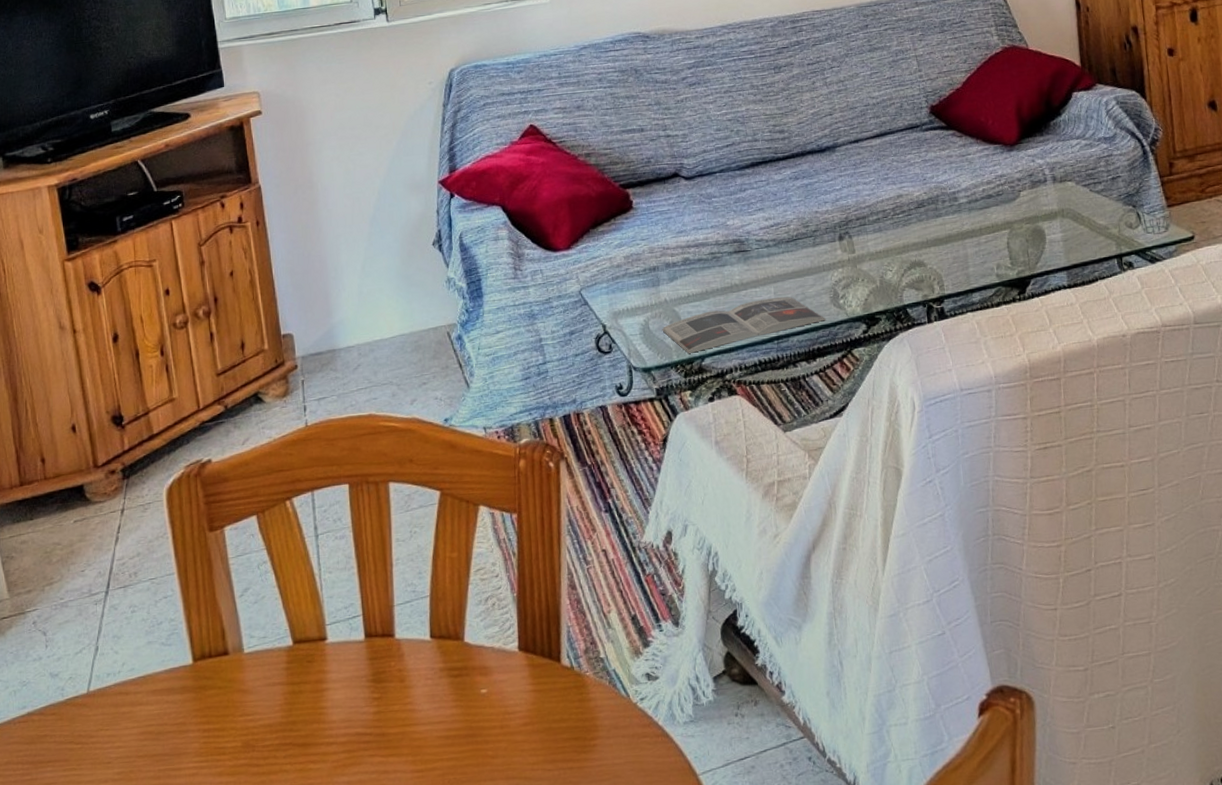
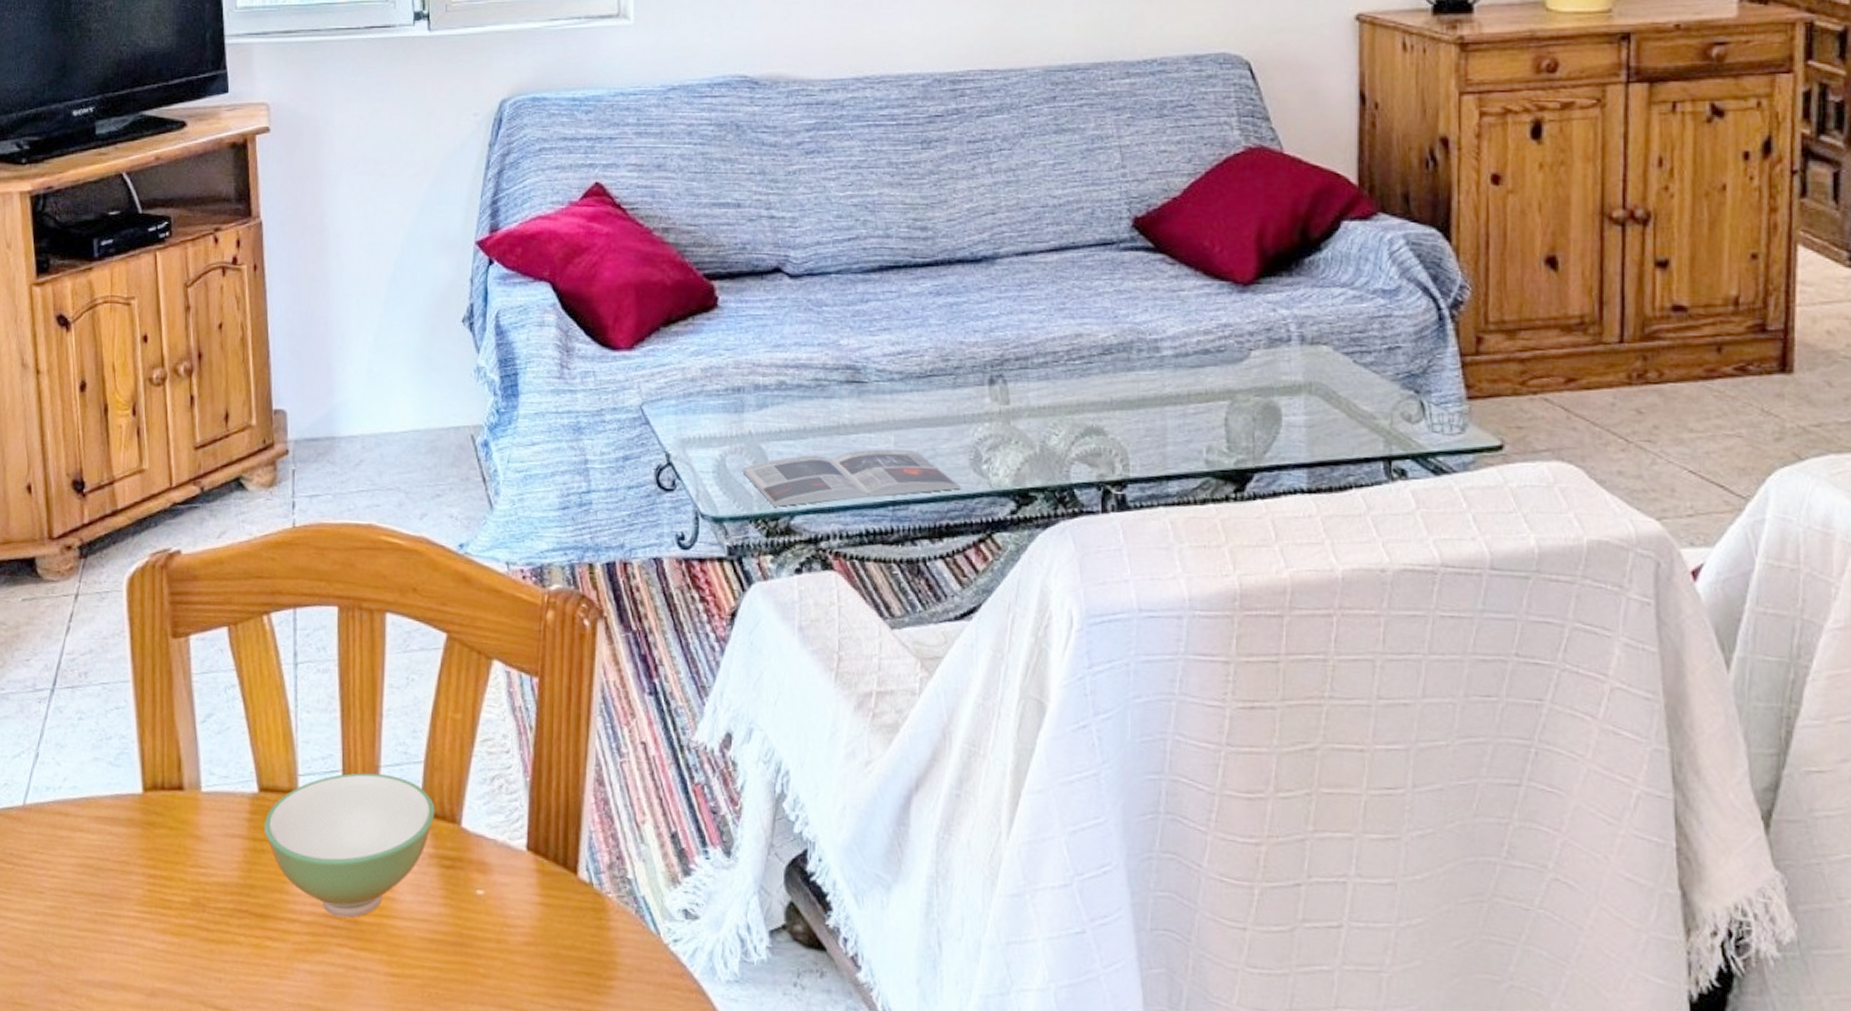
bowl: none [299,611,442,733] -> present [263,772,435,918]

